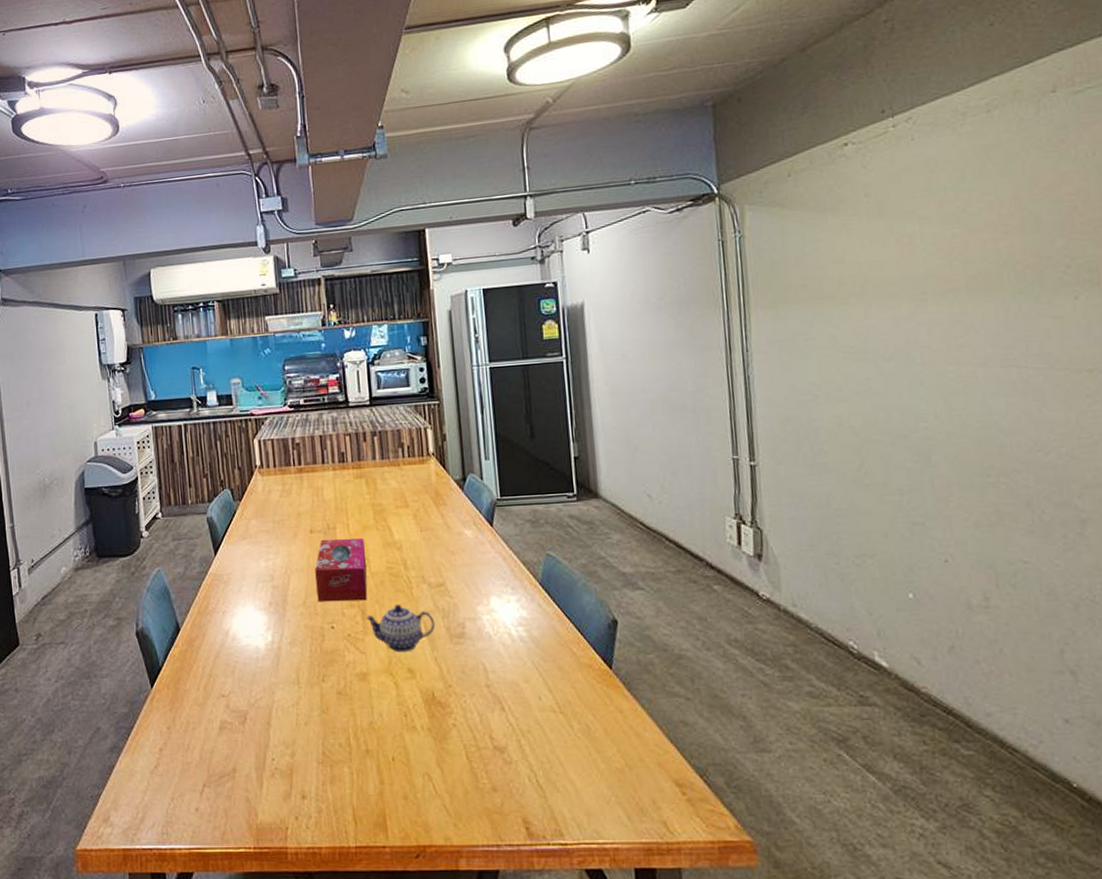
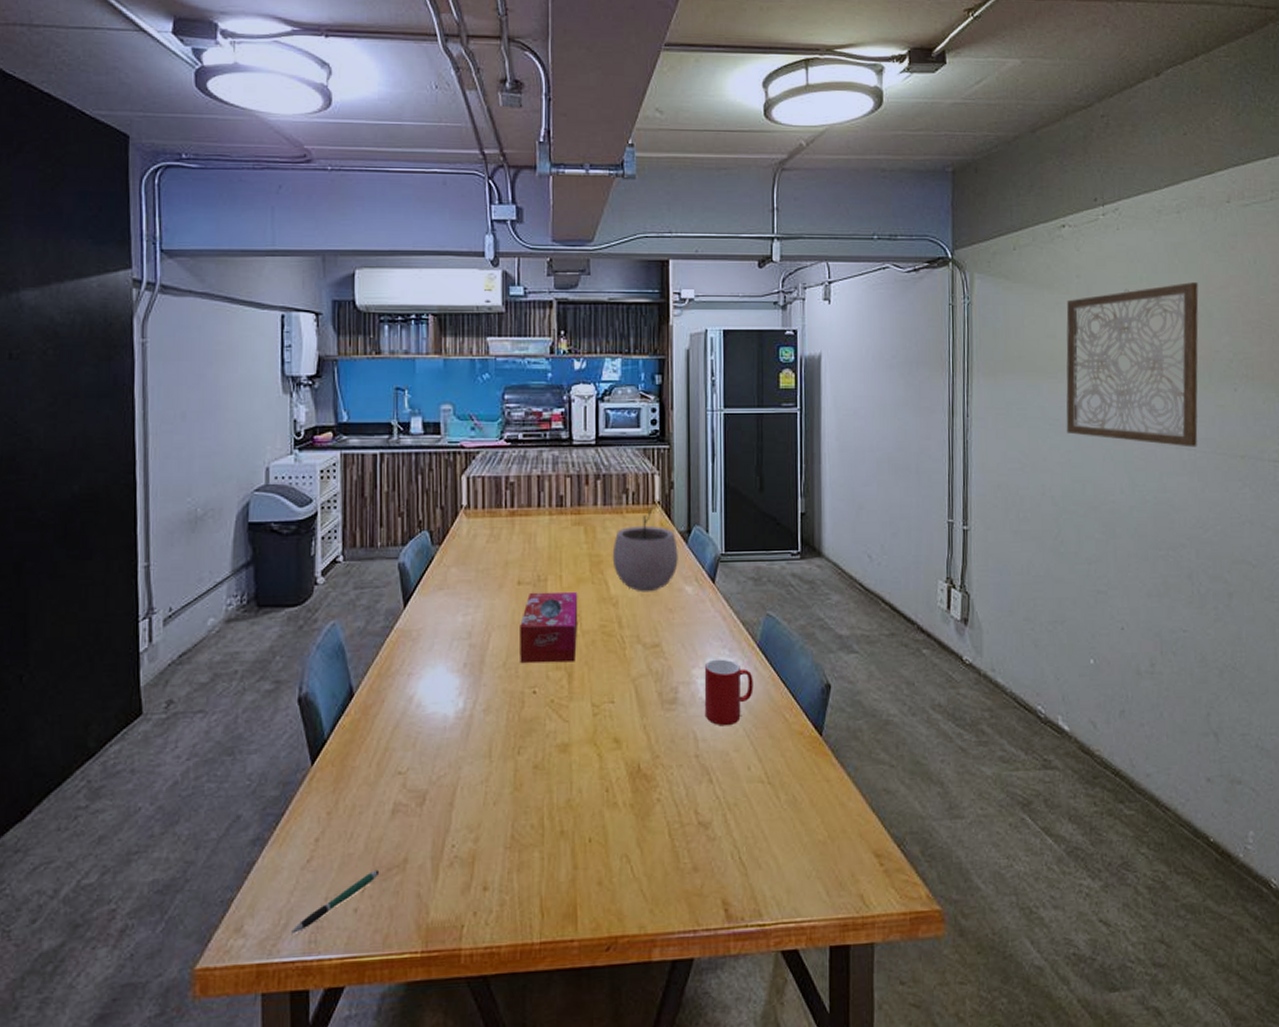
pen: none [147,777,214,826] -> present [291,870,380,934]
teapot: present [365,605,435,653] -> none [571,667,647,720]
plant pot: none [393,460,456,537] -> present [612,509,678,592]
cup: none [488,596,539,659] -> present [704,659,753,726]
wall art: none [855,185,1029,365] -> present [1066,282,1199,448]

